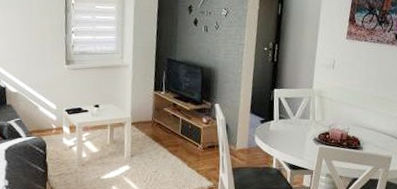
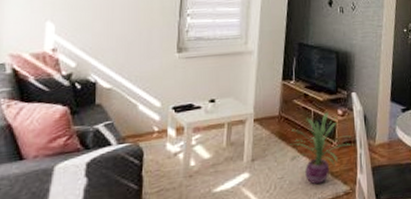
decorative plant: none [162,120,216,179] -> present [289,112,353,185]

